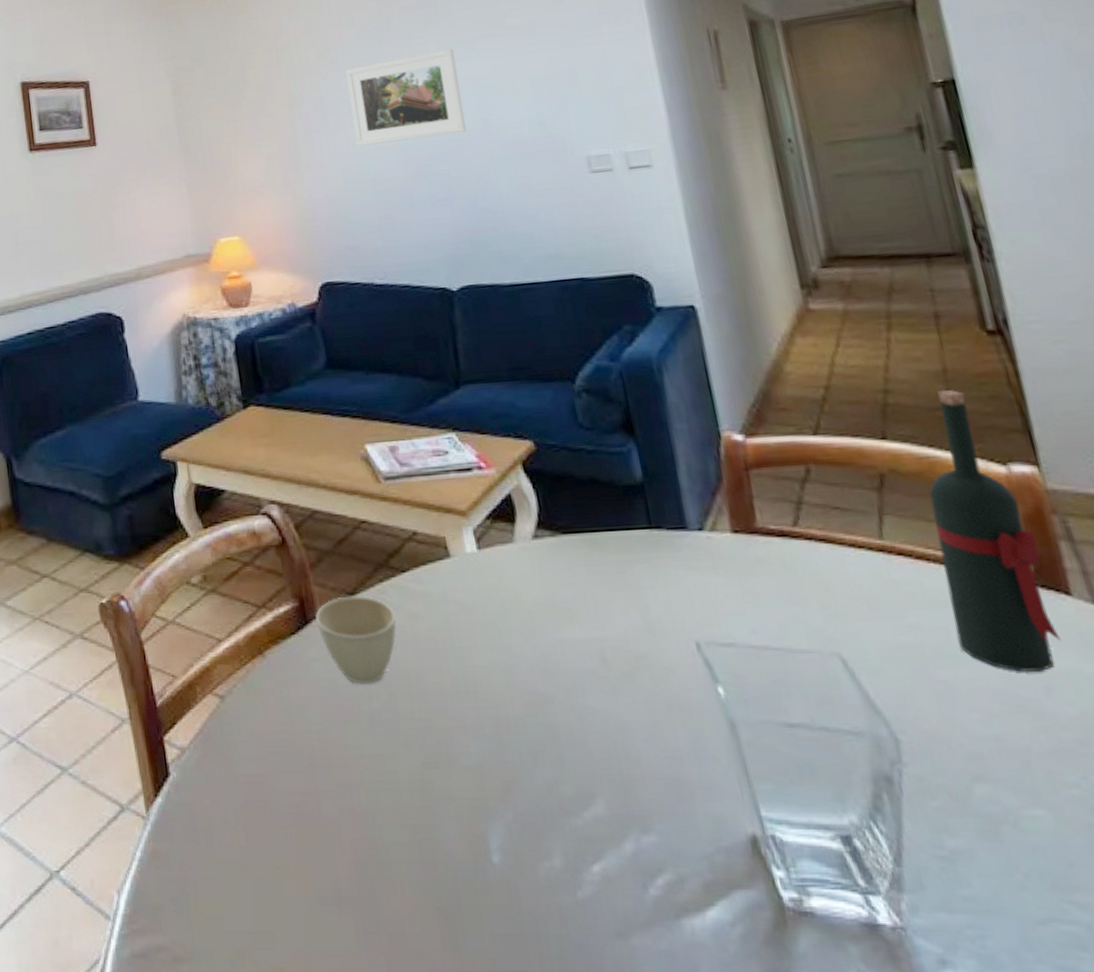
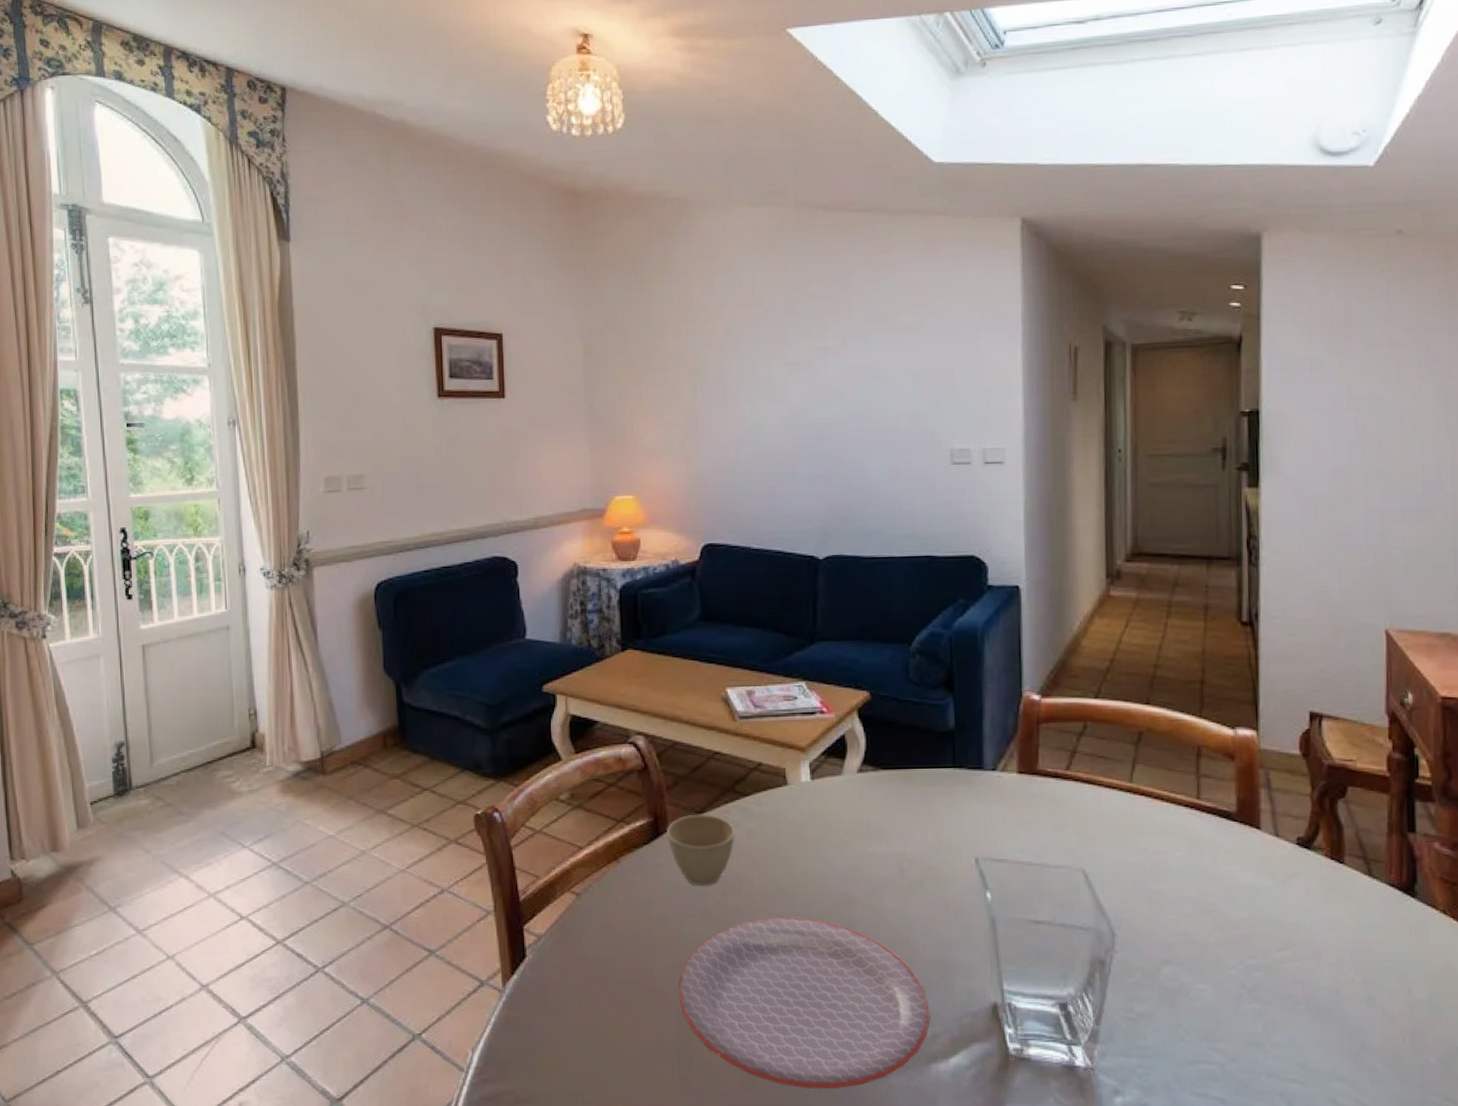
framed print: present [346,48,466,146] -> none [749,338,851,421]
plate: none [350,722,672,952] -> present [679,917,930,1090]
wine bottle: present [929,389,1061,673] -> none [1171,667,1246,886]

